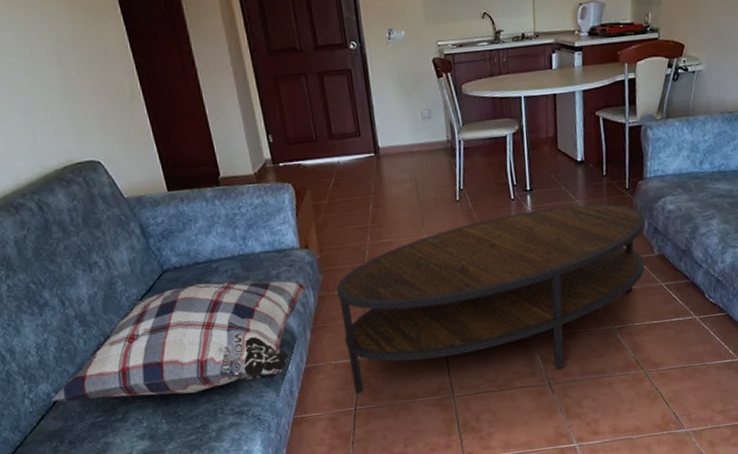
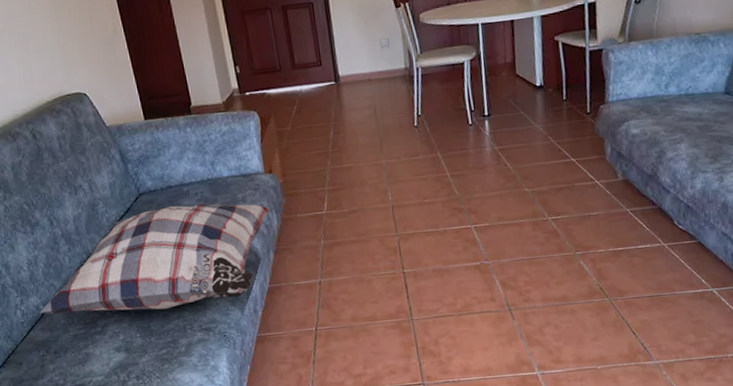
coffee table: present [336,204,646,394] -> none [298,128,609,314]

